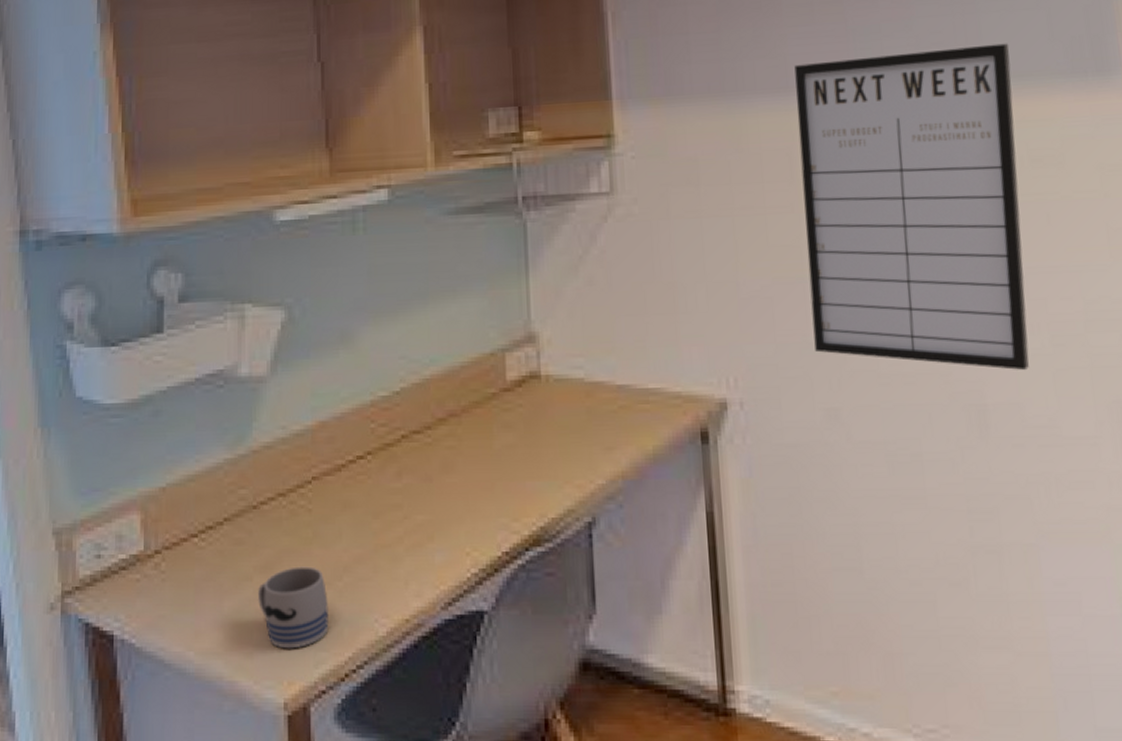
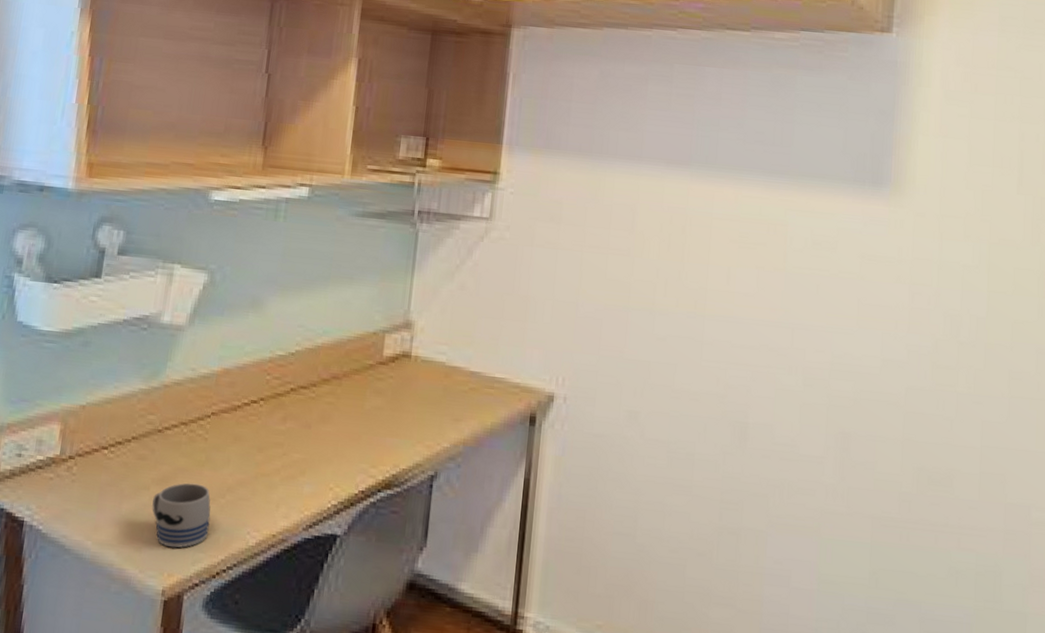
writing board: present [794,43,1030,371] -> none [628,140,813,402]

